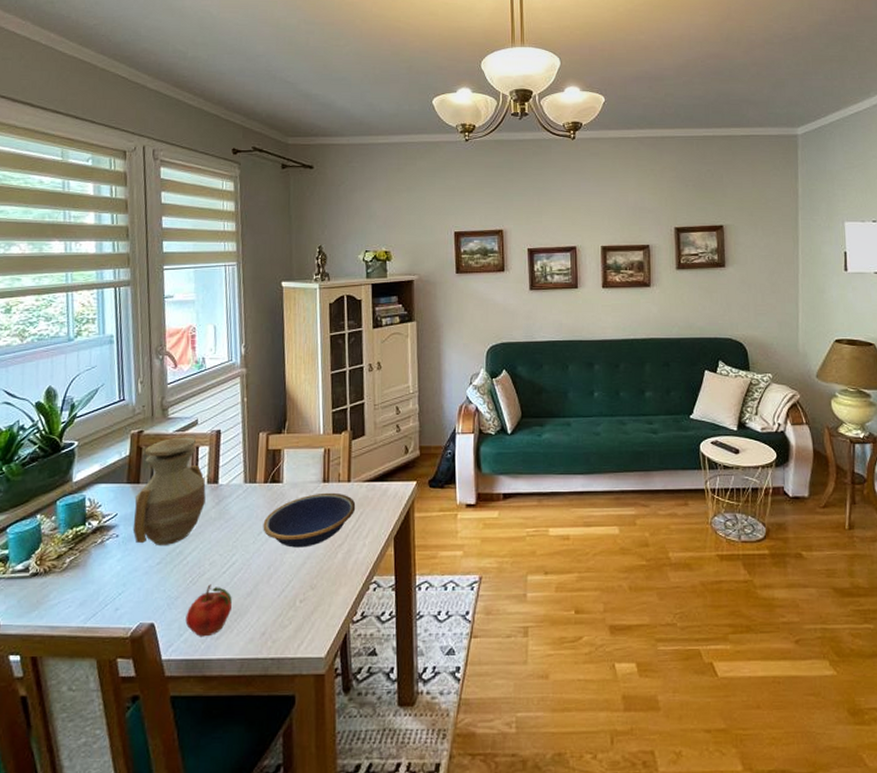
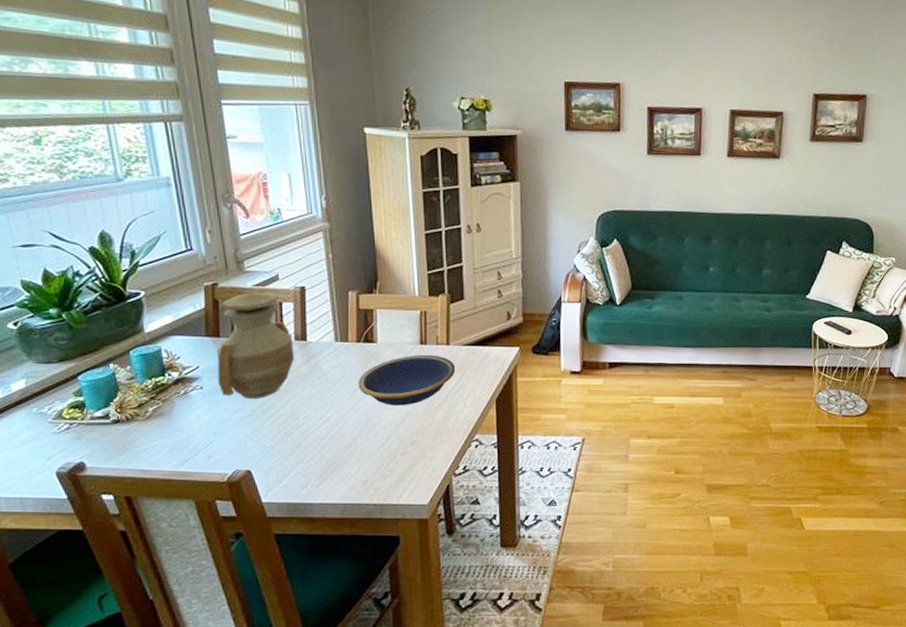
fruit: present [185,584,232,637] -> none [283,436,330,484]

